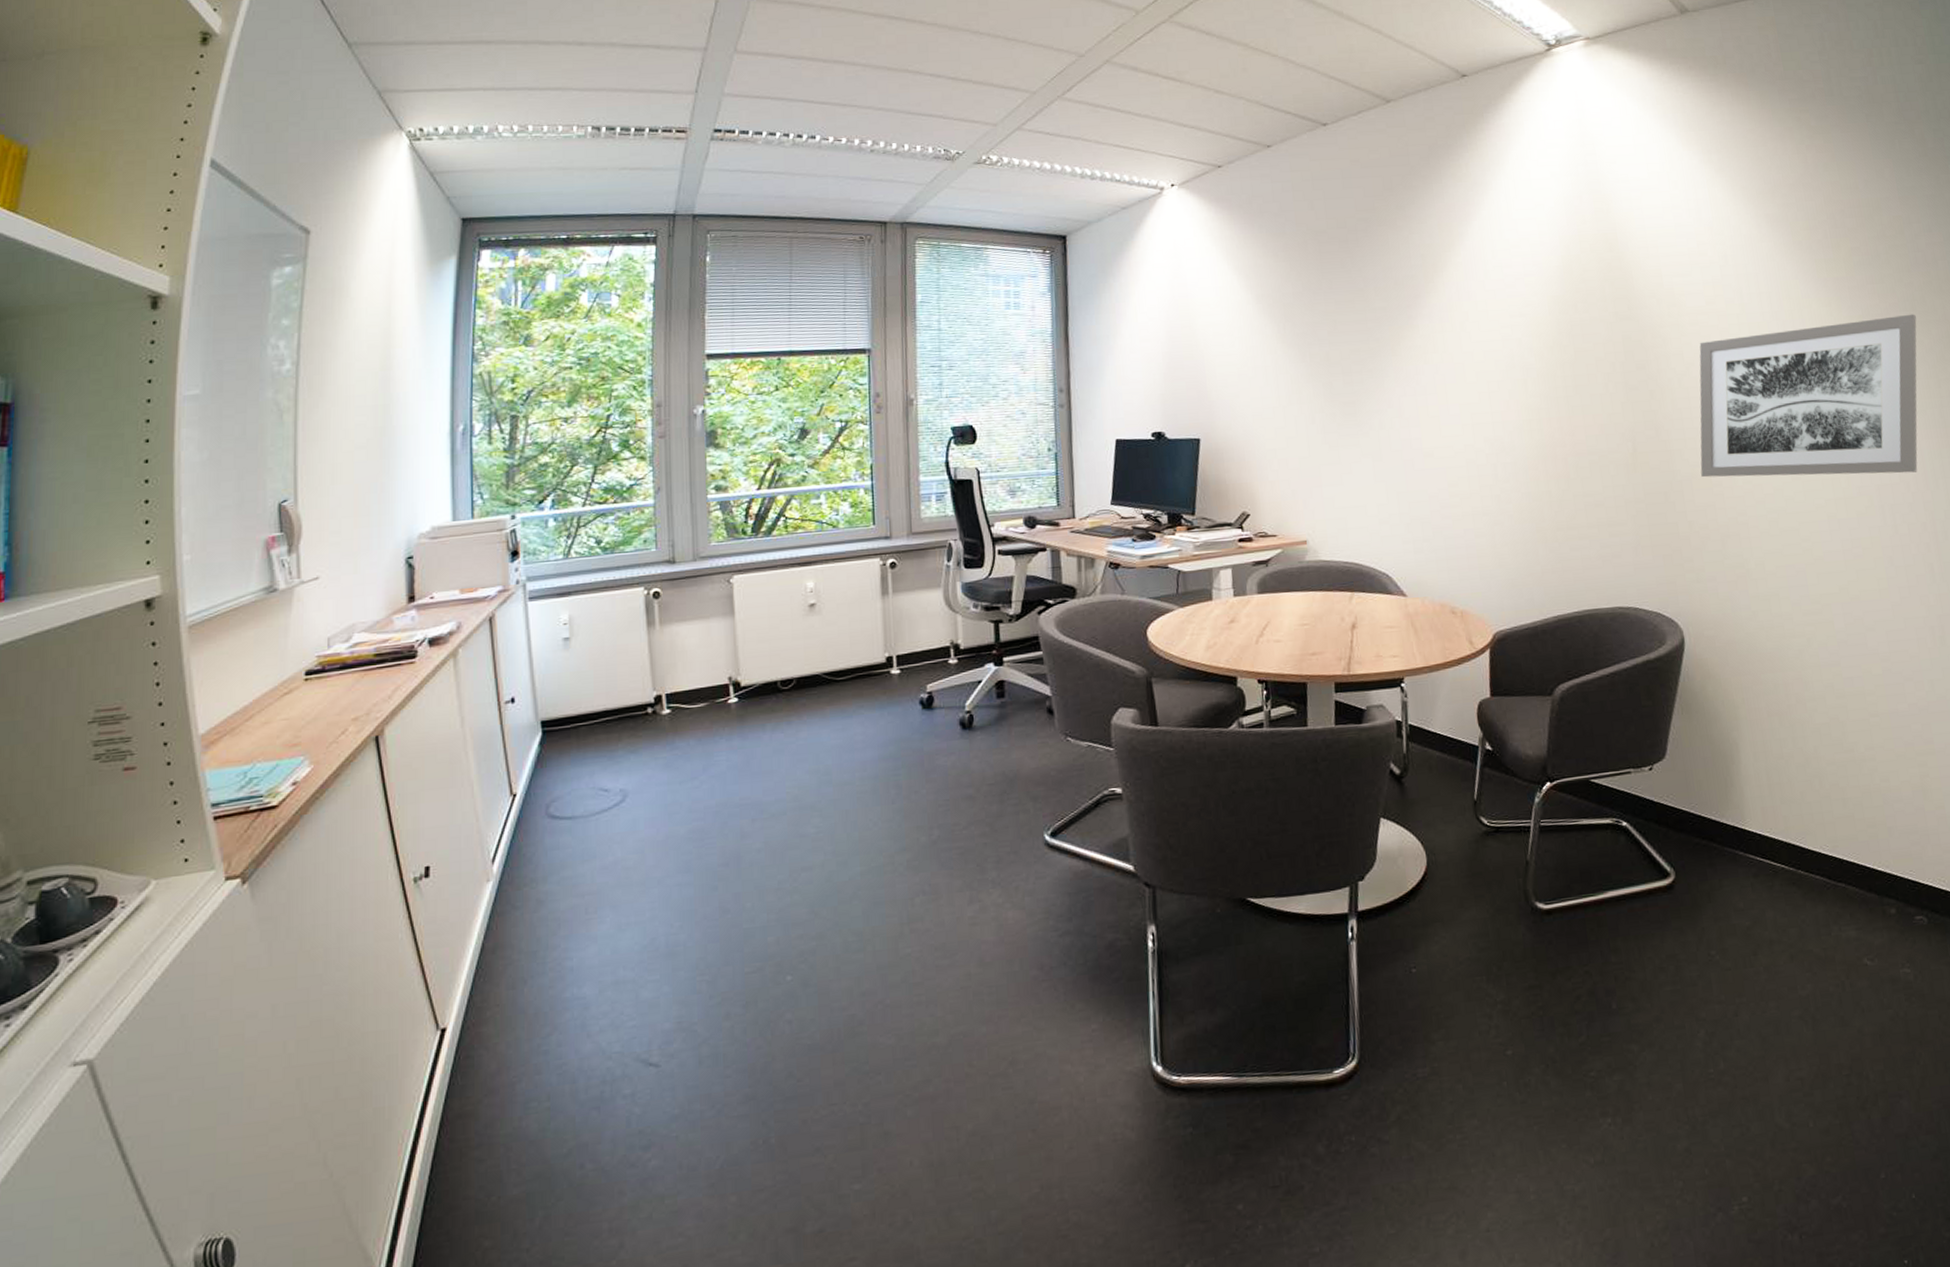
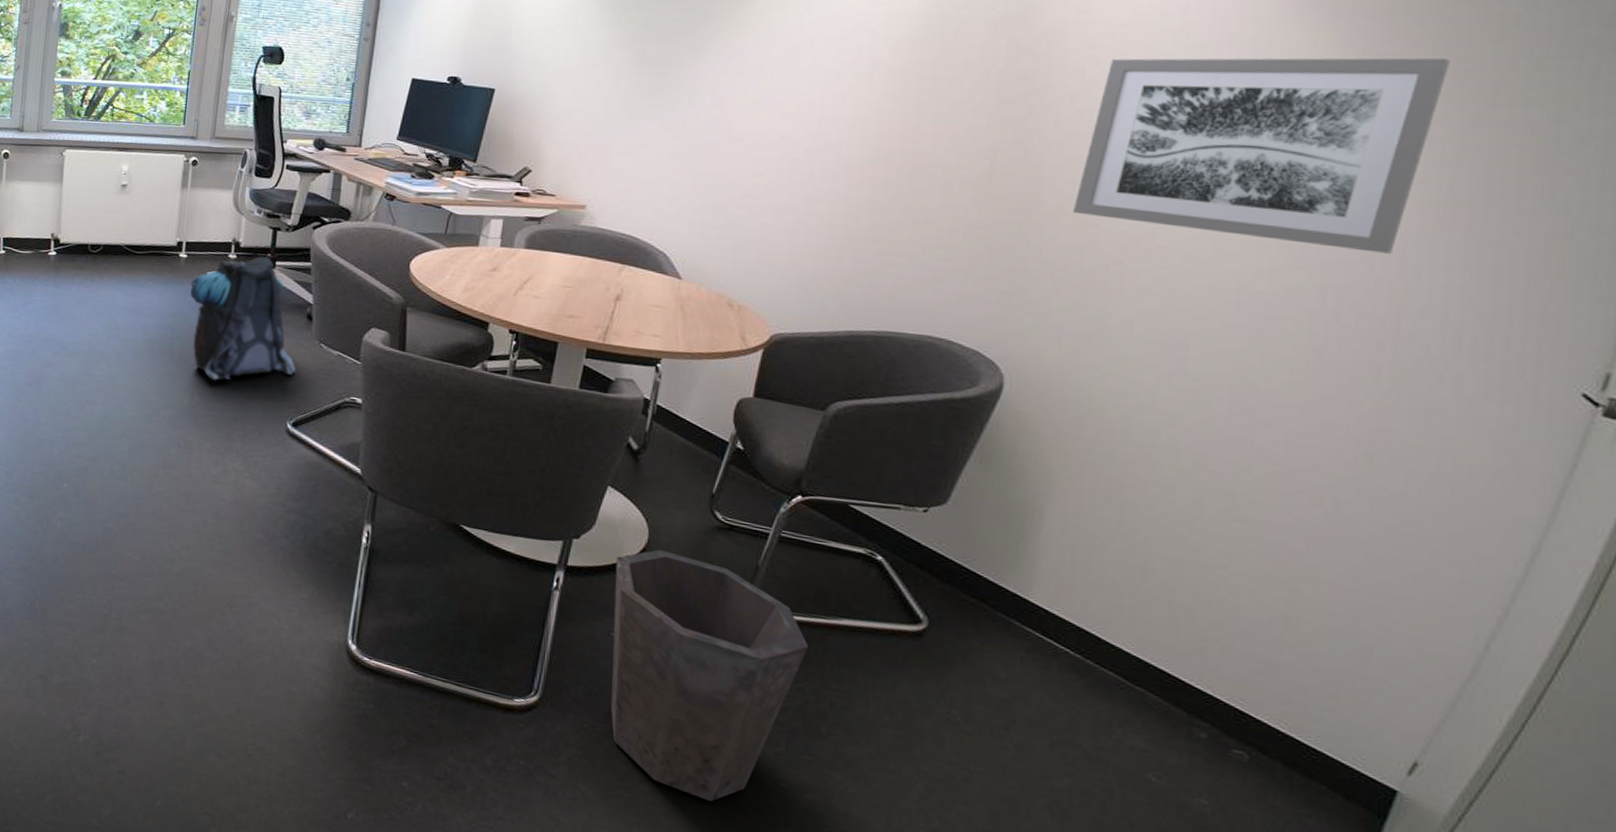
backpack: none [910,654,1044,806] -> present [190,256,295,380]
waste bin: none [1402,869,1585,1115] -> present [610,549,808,802]

